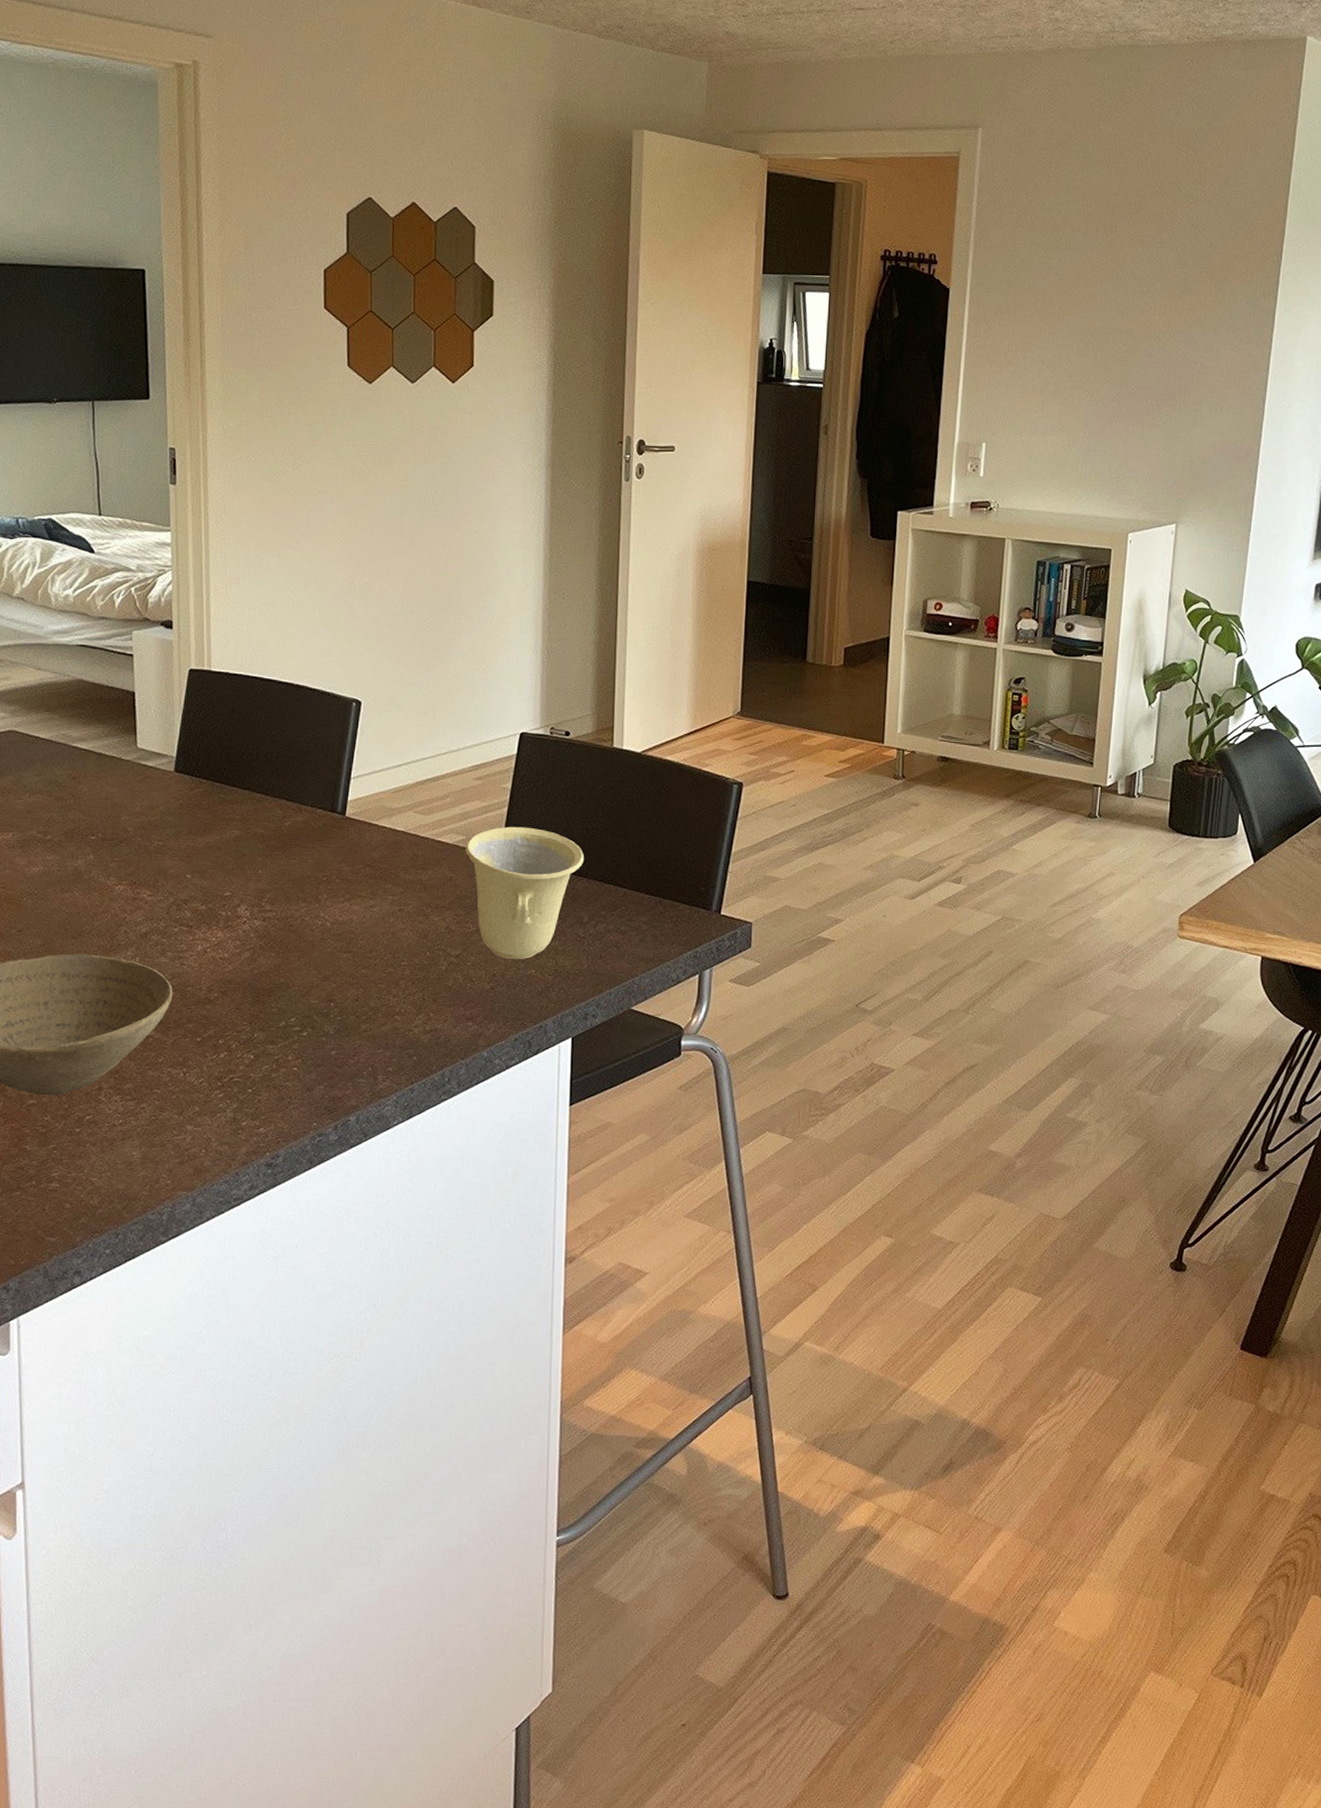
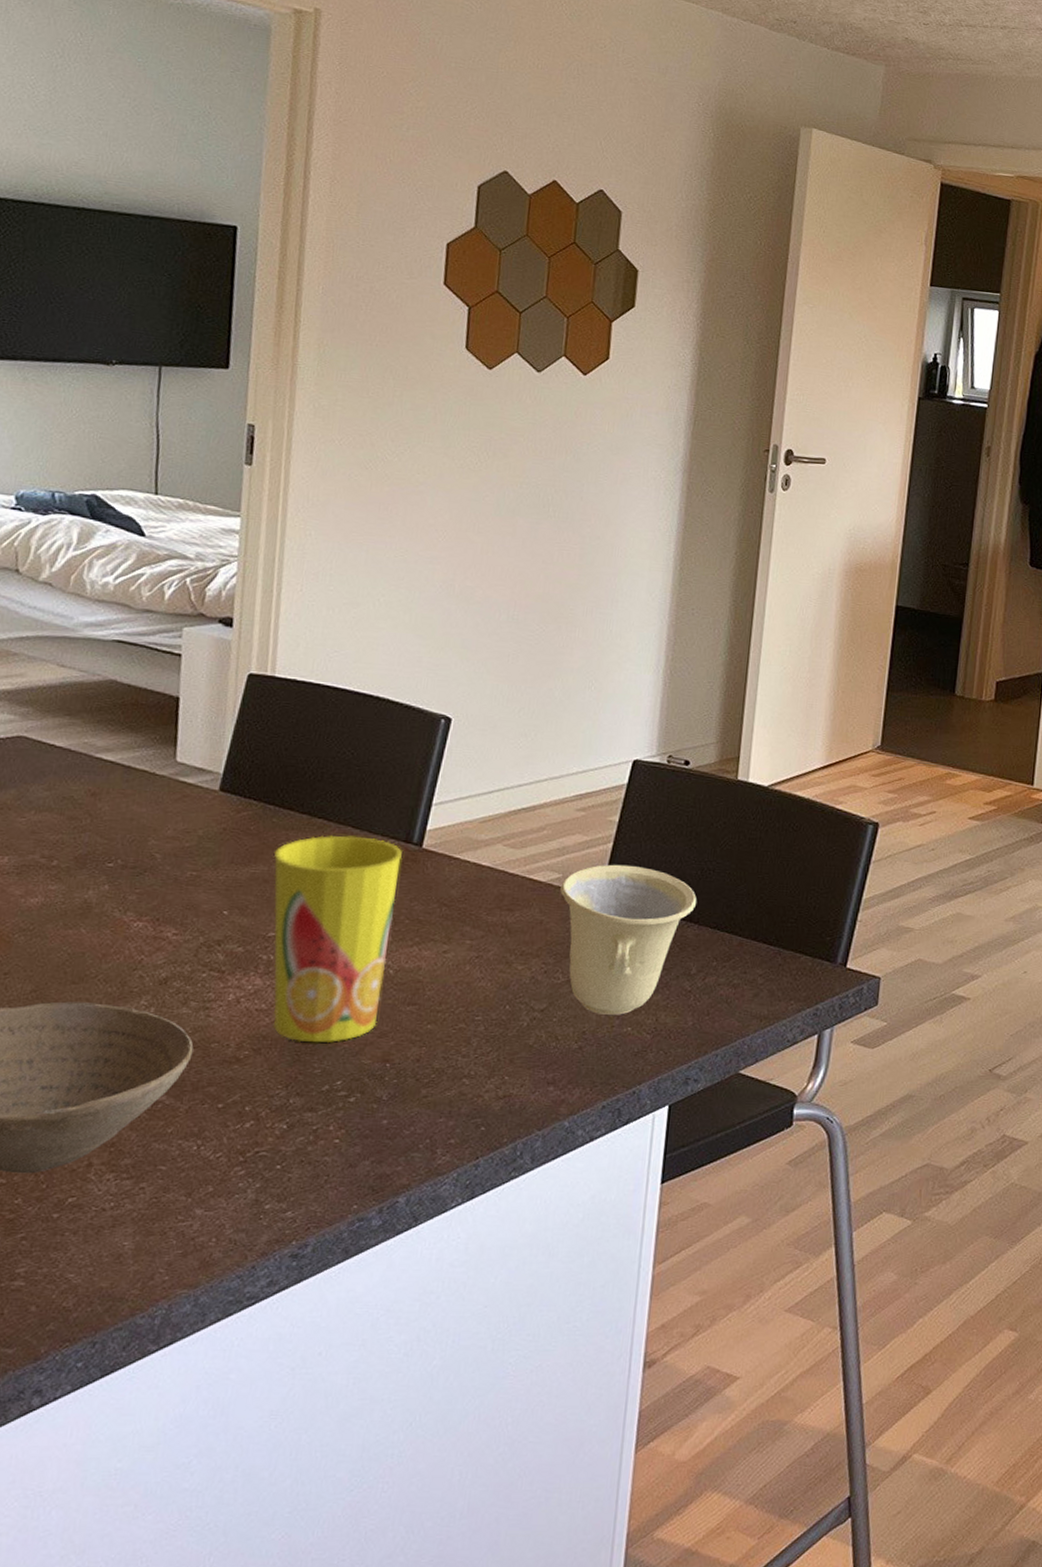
cup: none [224,807,329,986] -> present [273,835,402,1043]

